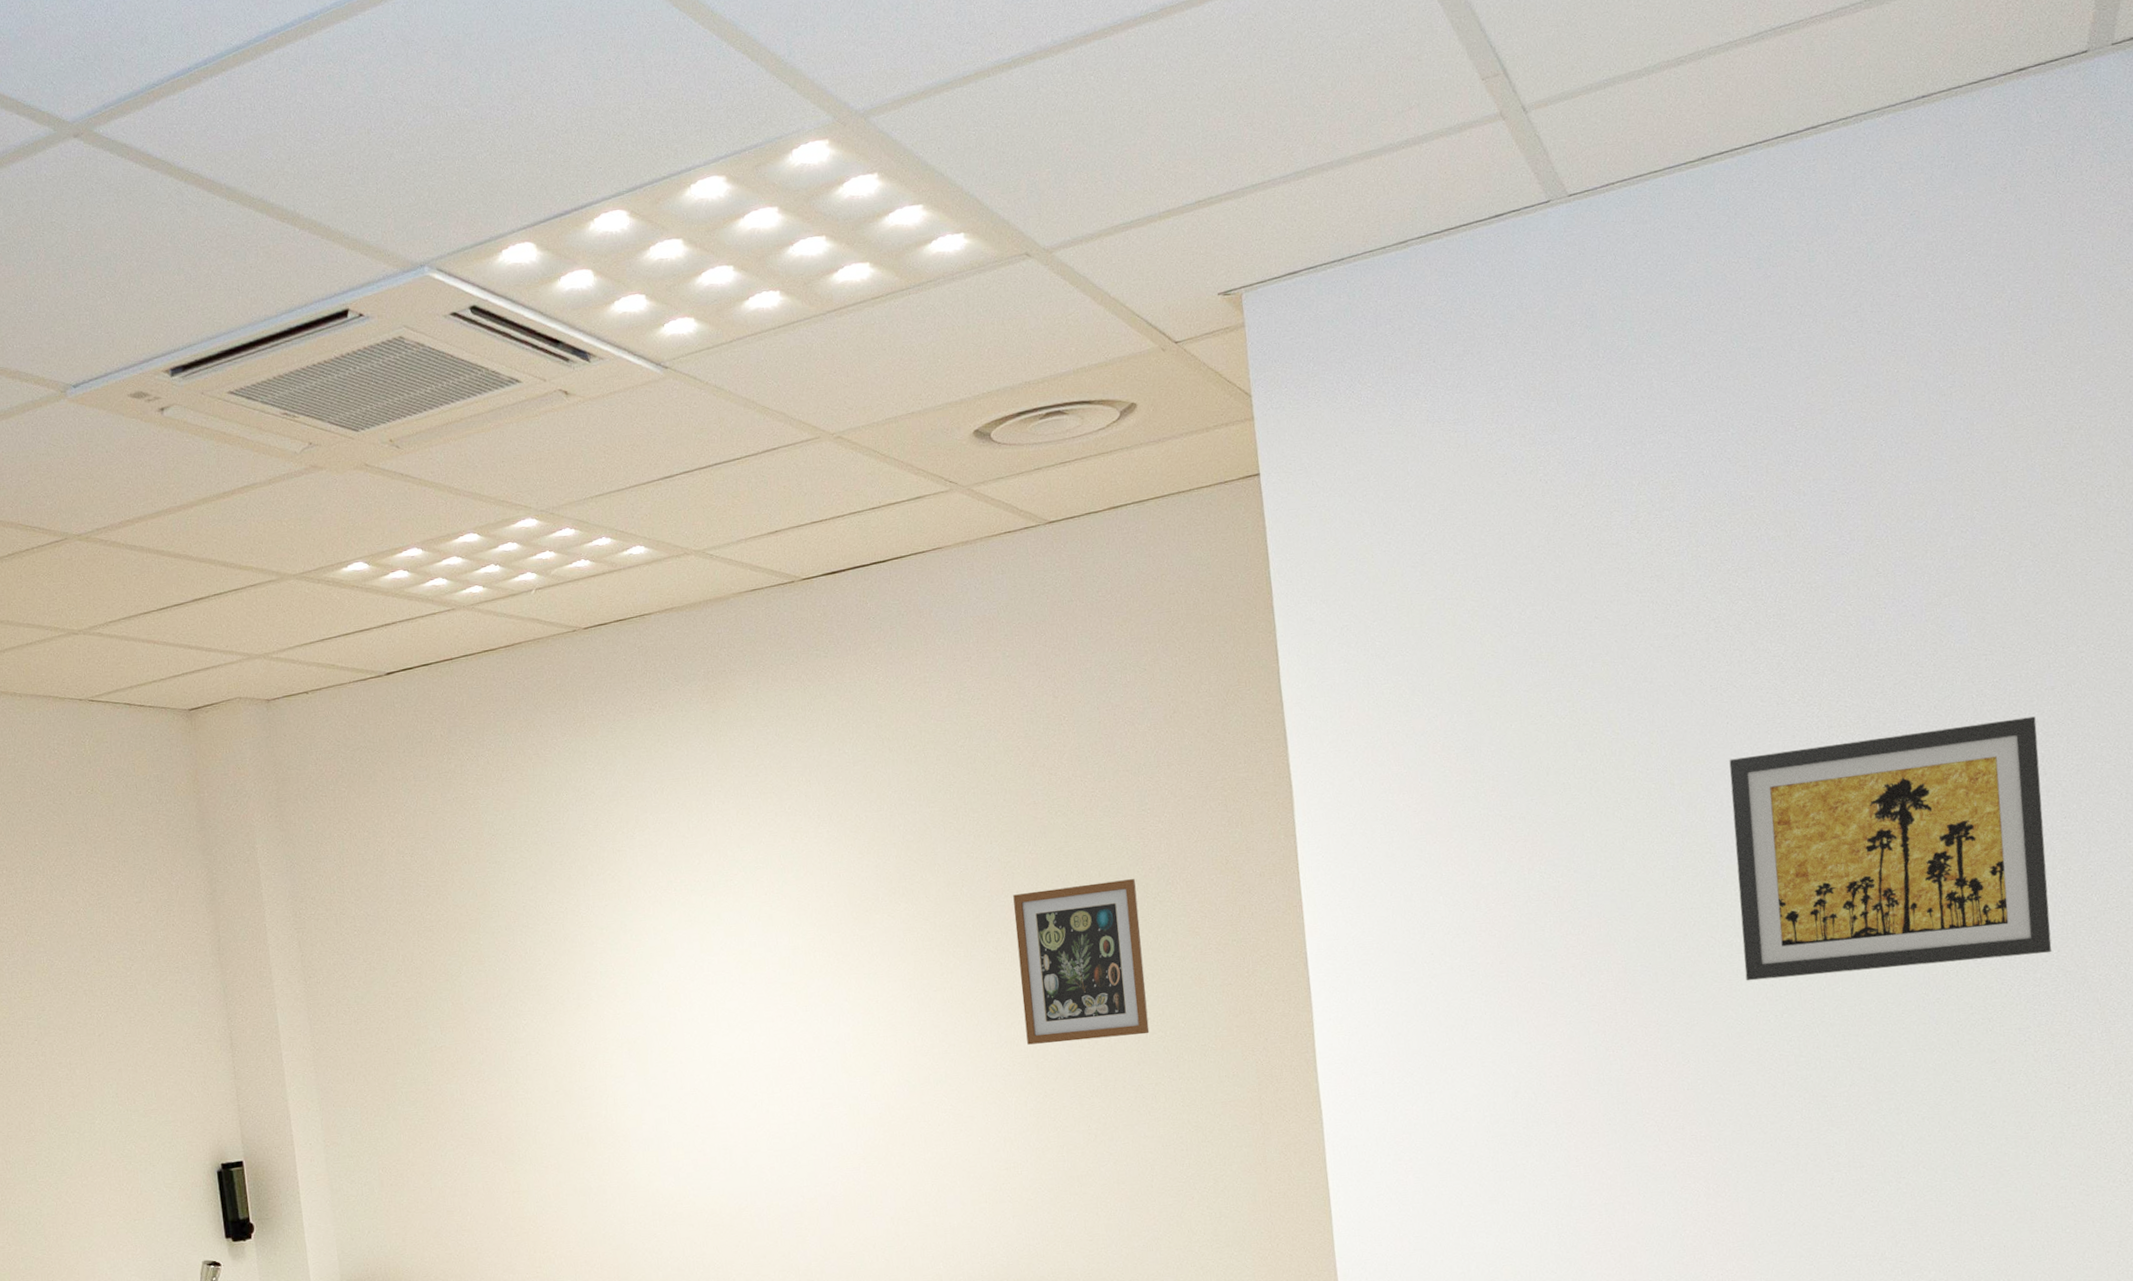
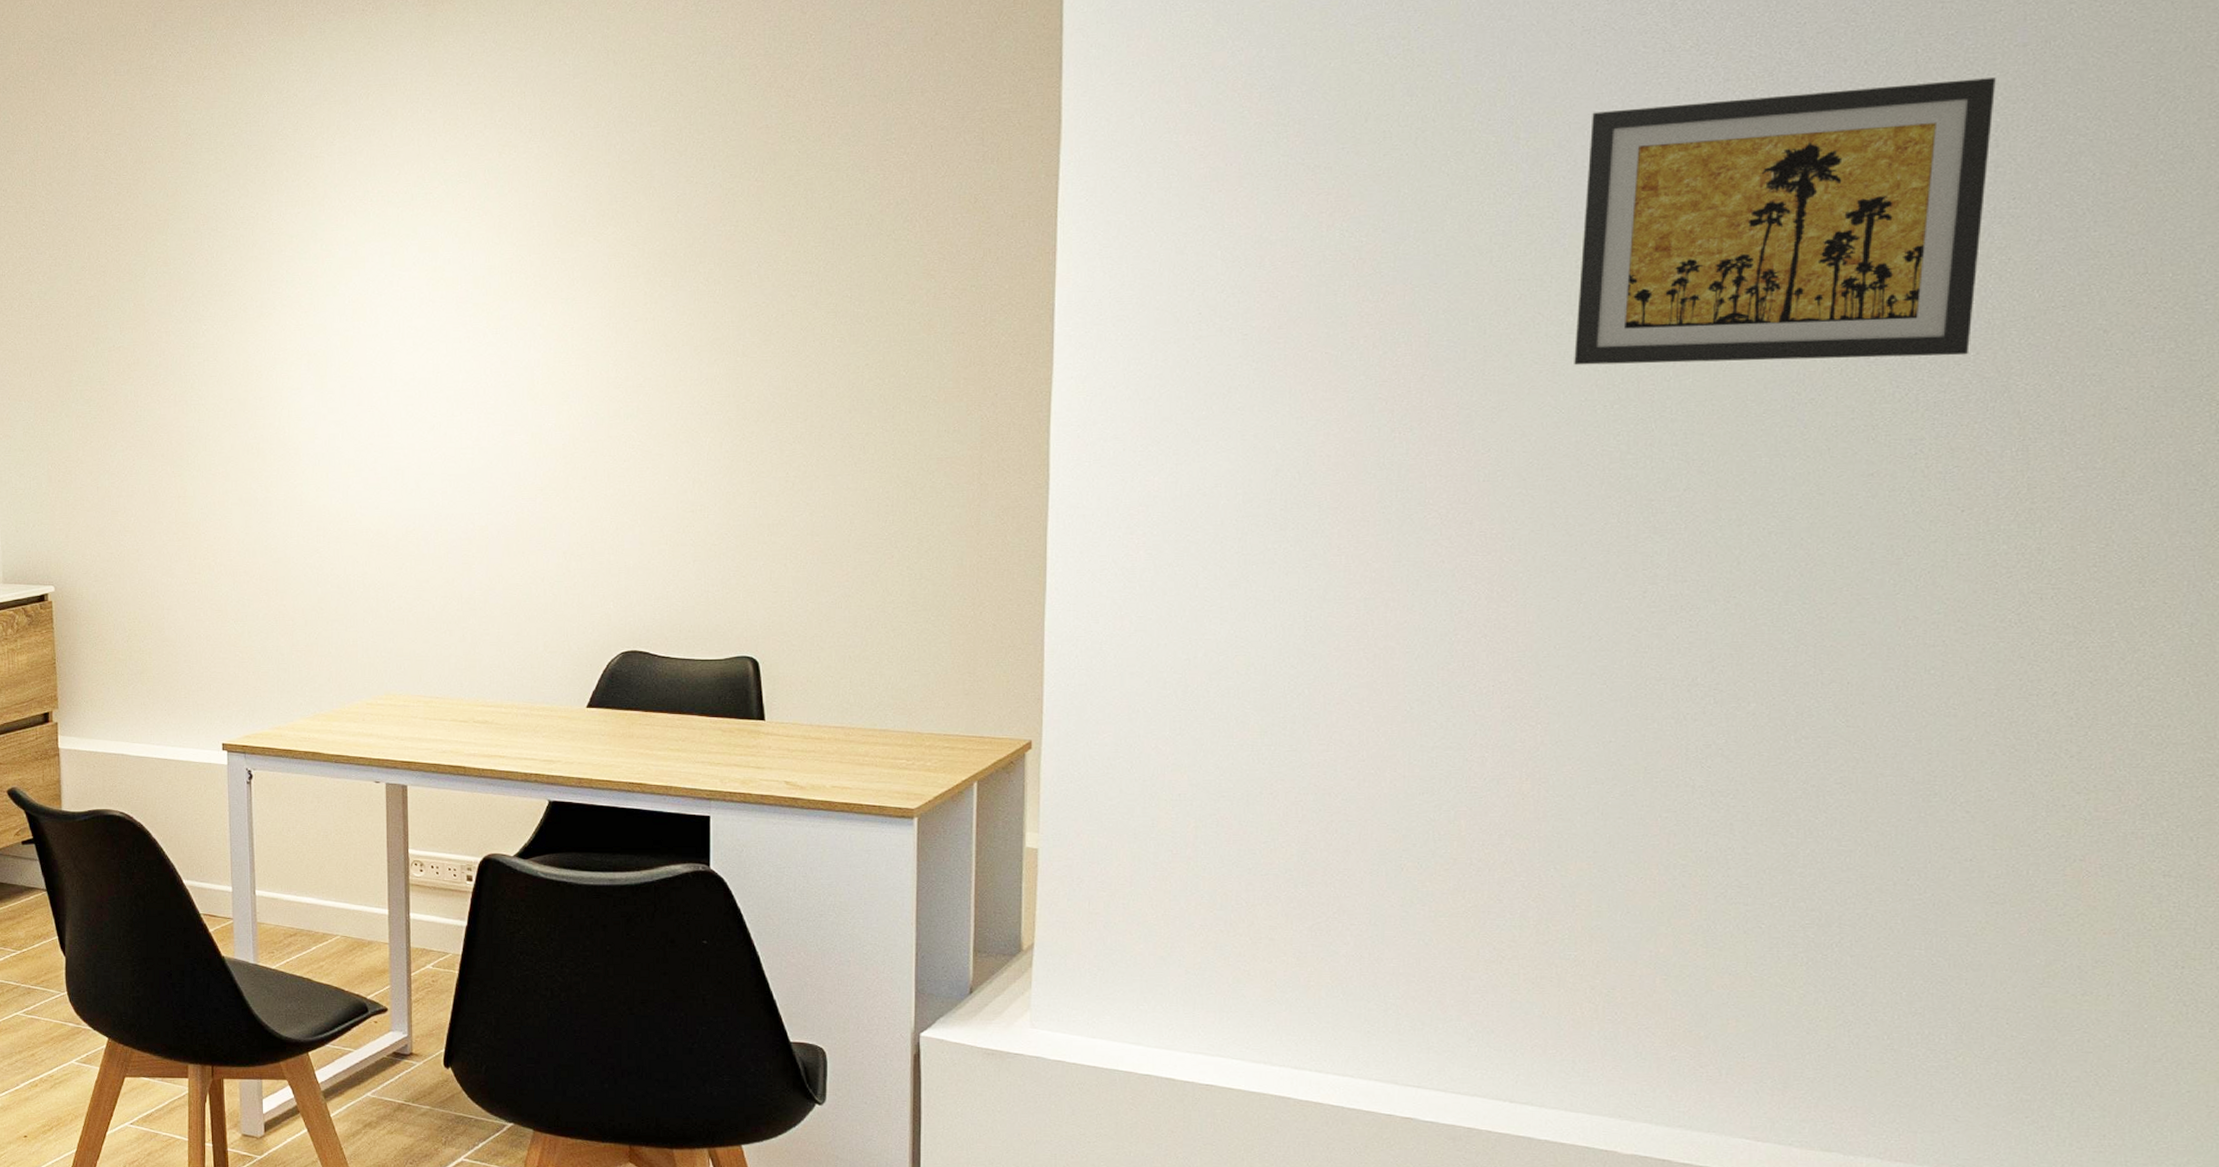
picture frame: present [1013,879,1150,1045] -> none [730,214,870,384]

